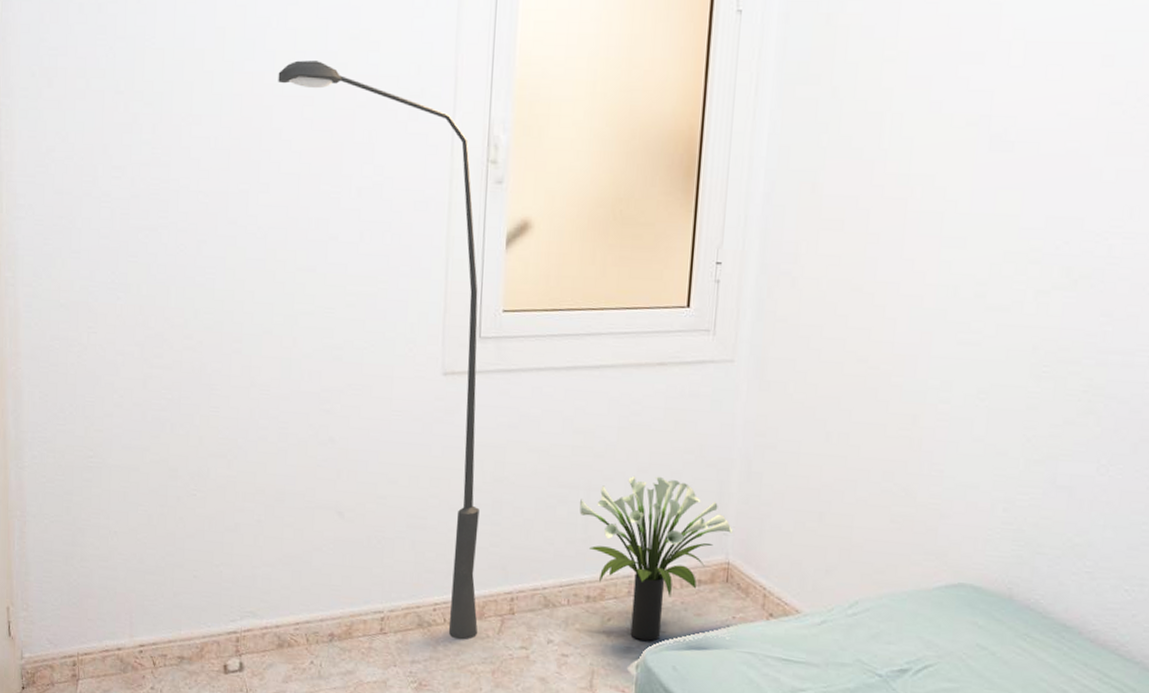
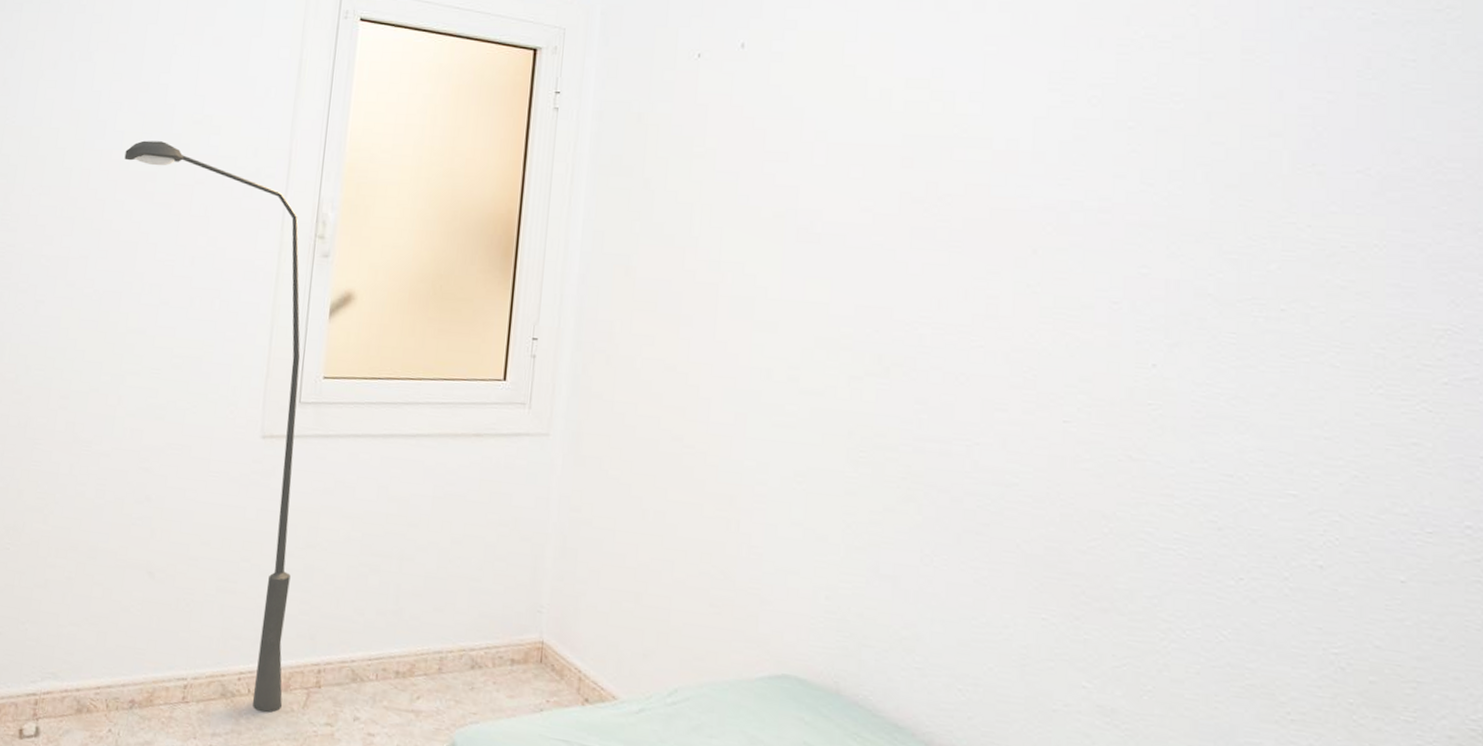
potted plant: present [579,475,733,641] -> none [391,546,548,723]

